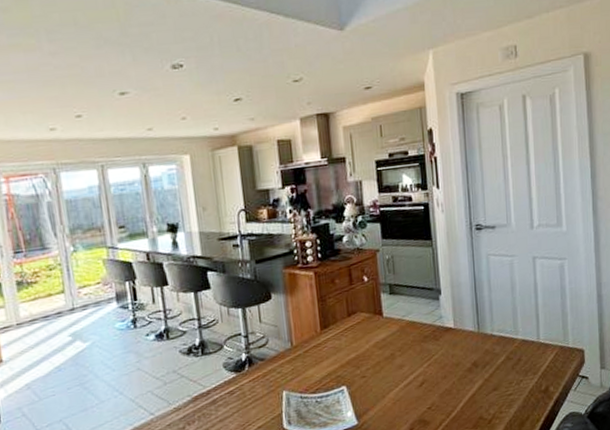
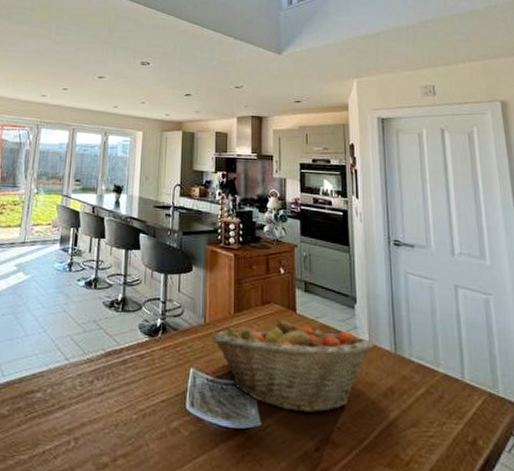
fruit basket: none [300,322,459,406] -> present [212,317,374,414]

